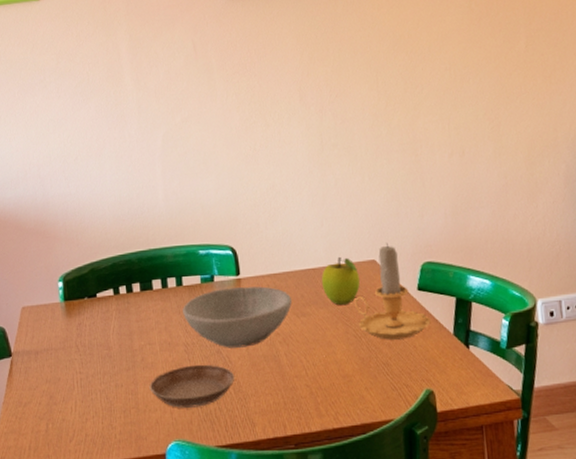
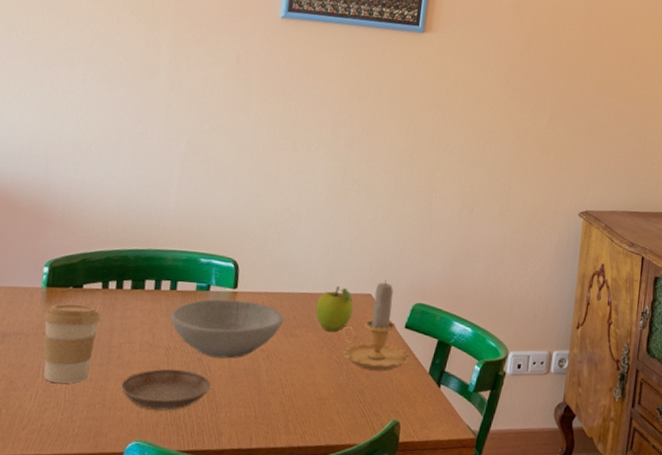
coffee cup: none [67,313,119,393] -> present [43,304,101,384]

